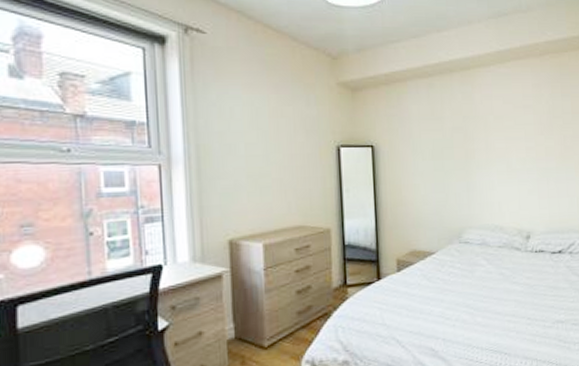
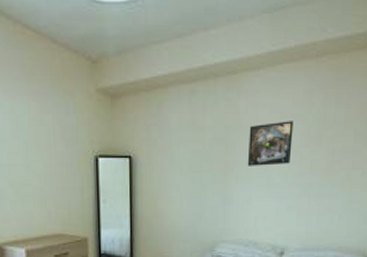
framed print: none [486,111,527,153] -> present [247,121,293,166]

